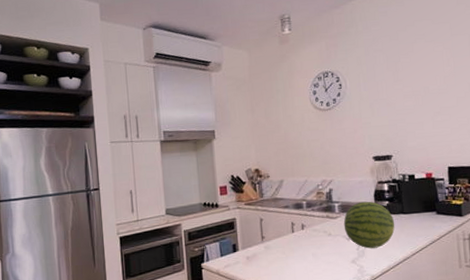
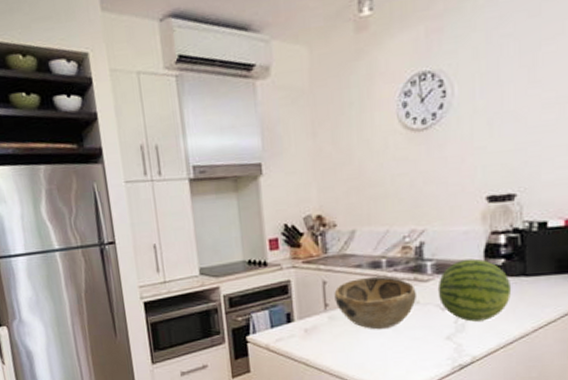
decorative bowl: none [269,214,329,257] -> present [334,276,416,330]

